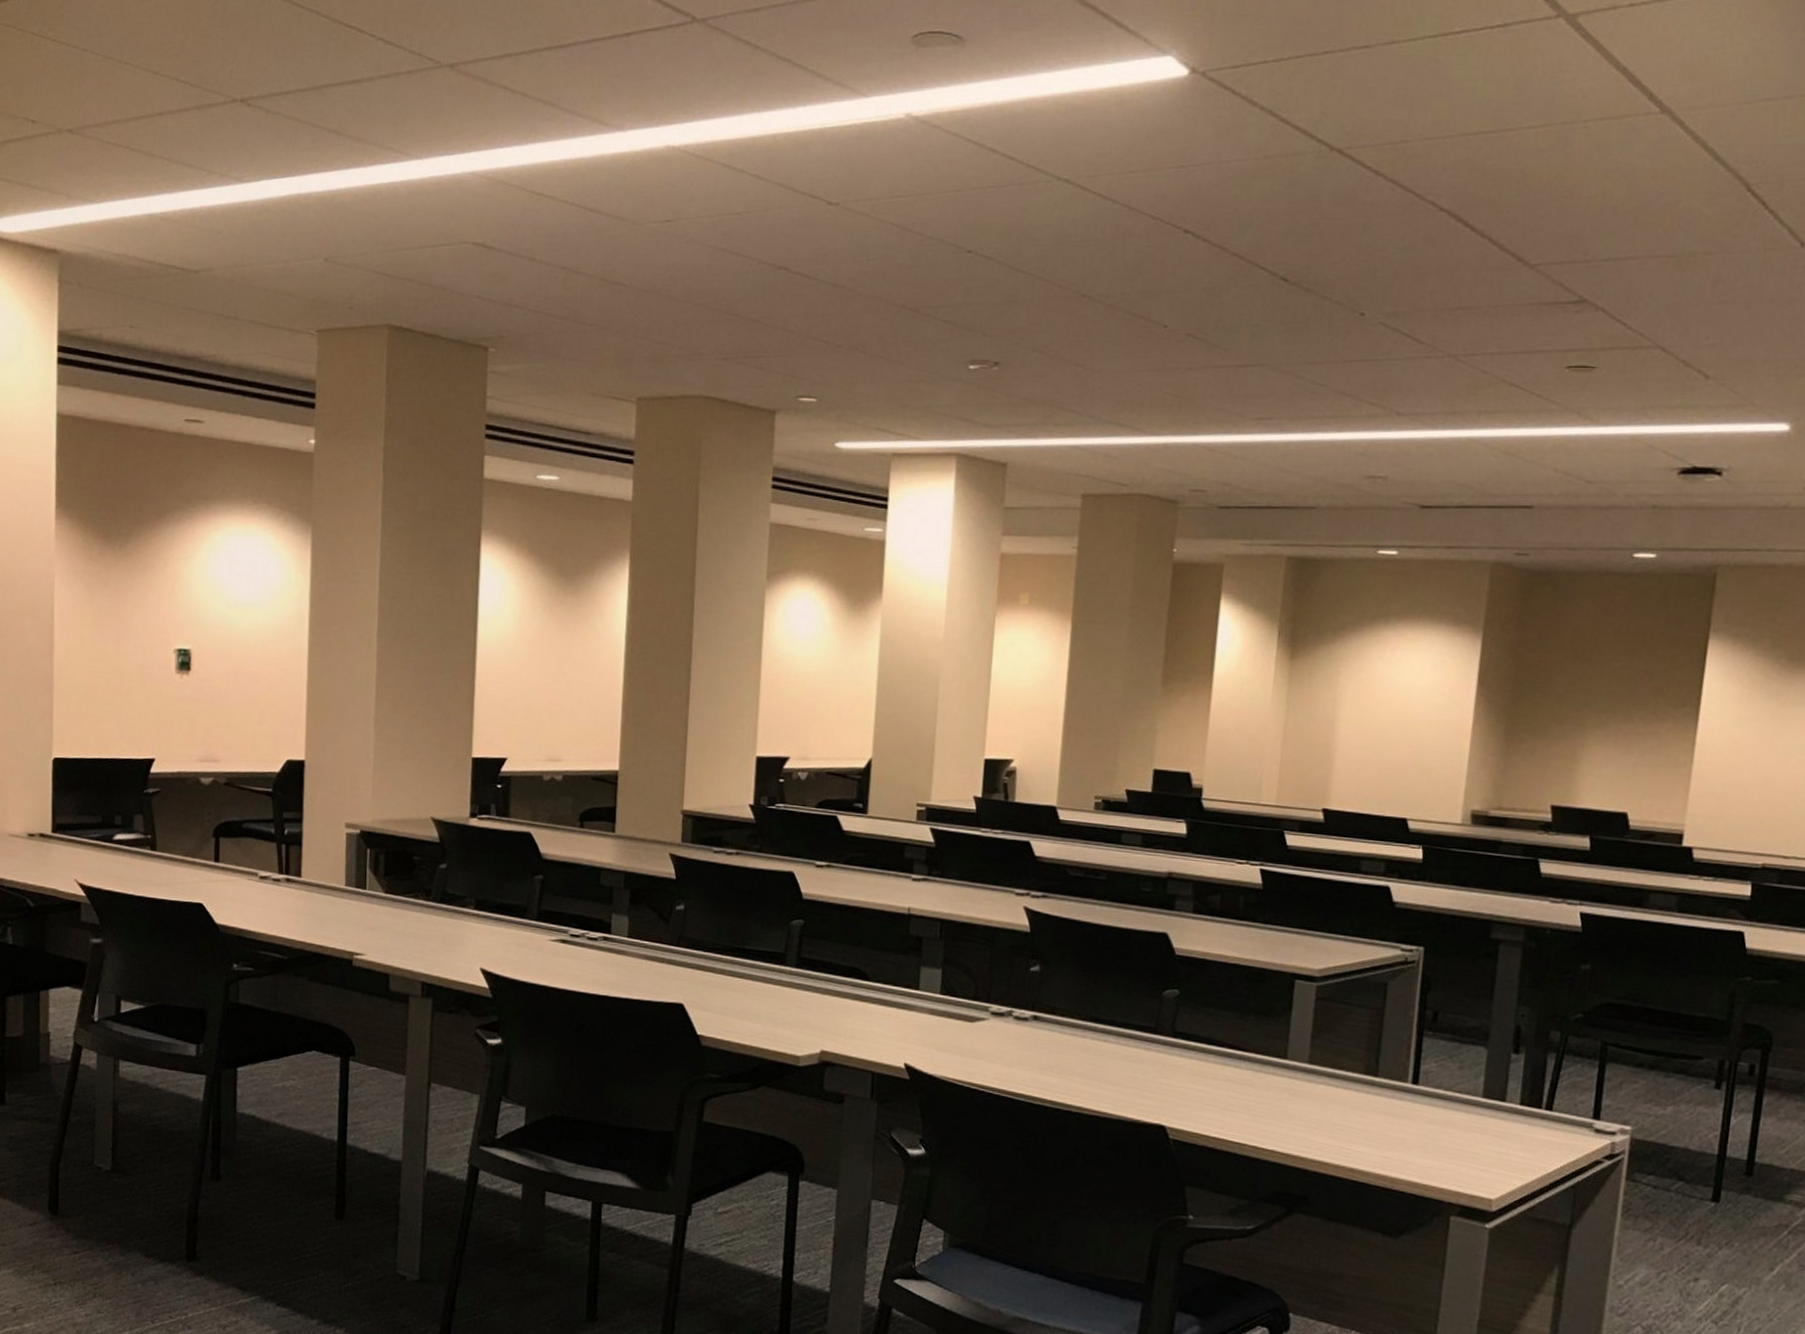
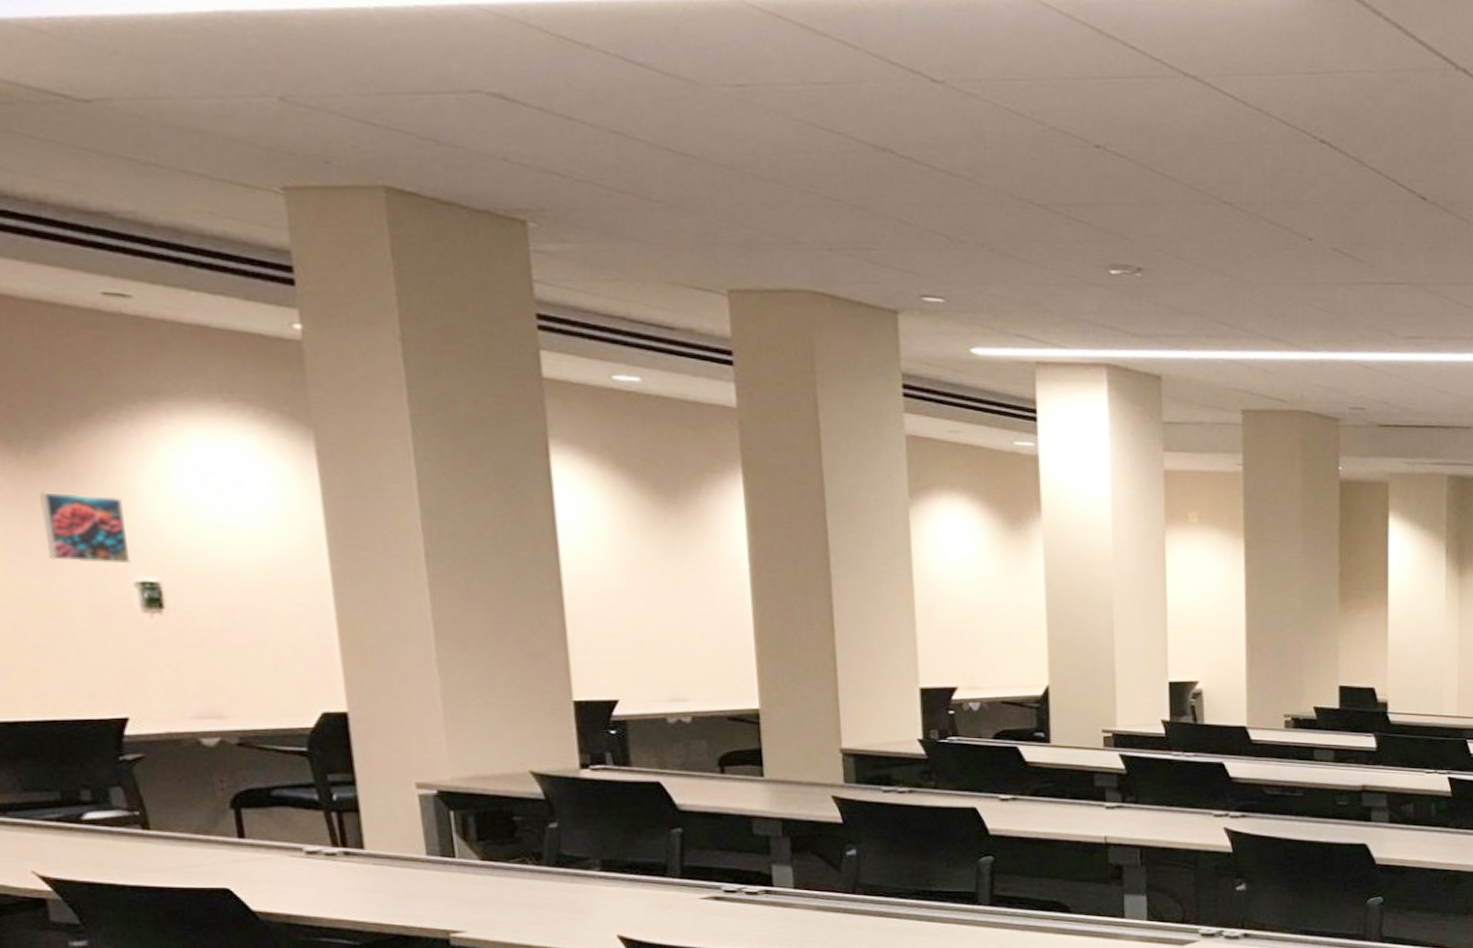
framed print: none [121,577,176,635] -> present [40,492,132,564]

